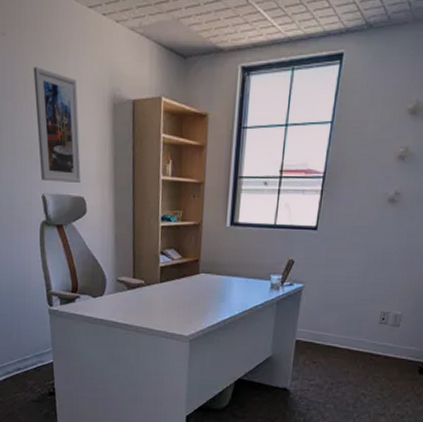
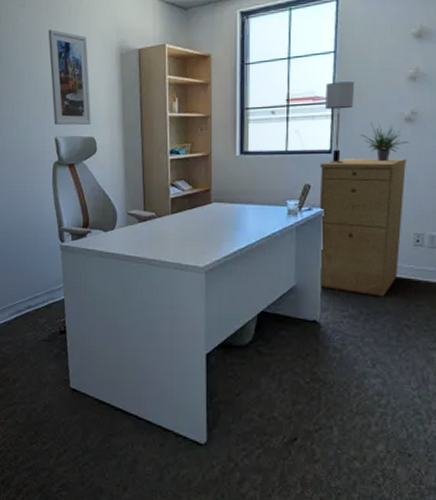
filing cabinet: none [294,236,385,369] -> present [319,158,407,297]
table lamp: none [314,155,347,241] -> present [324,81,355,164]
potted plant: none [346,200,390,242] -> present [360,122,410,162]

